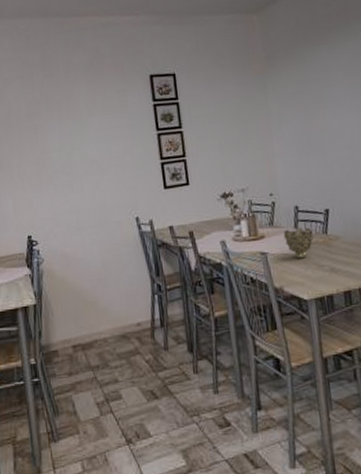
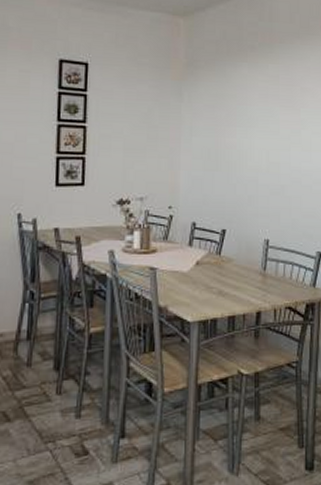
decorative bowl: present [283,227,315,259] -> none [176,245,208,278]

